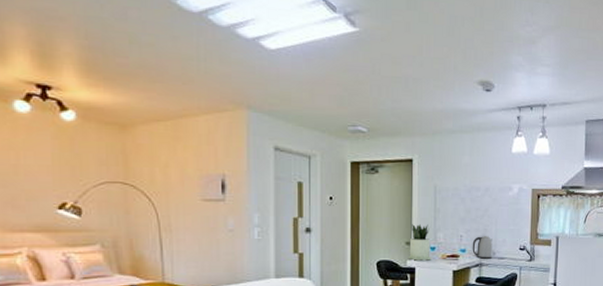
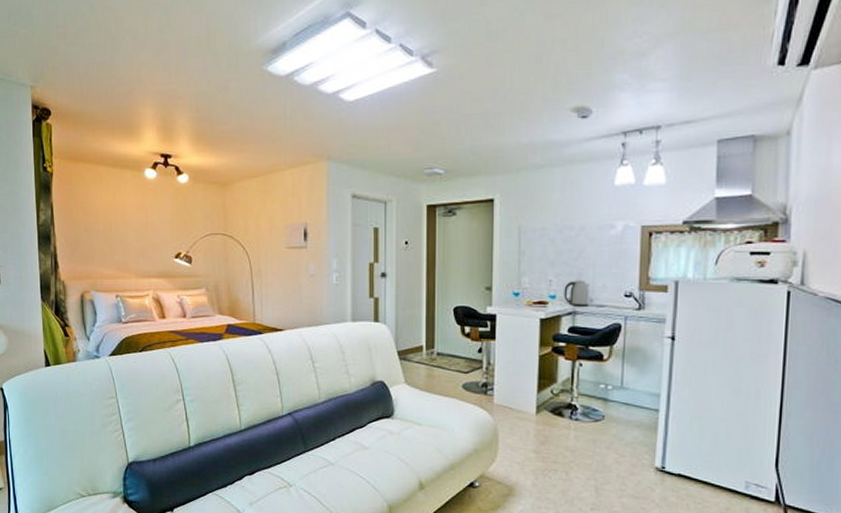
planter: present [408,224,432,261] -> none [488,268,515,307]

